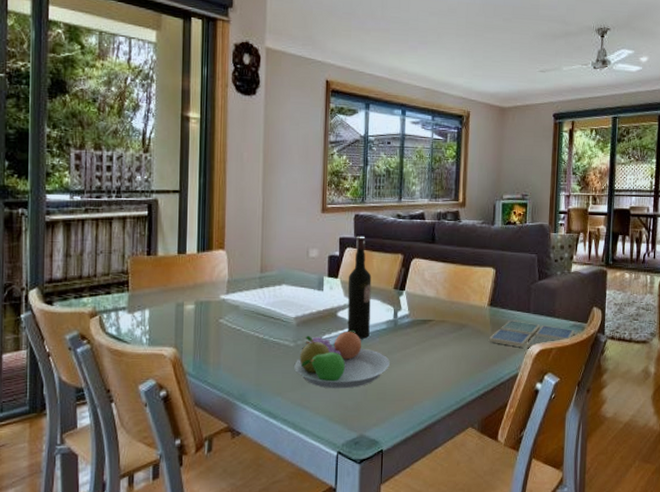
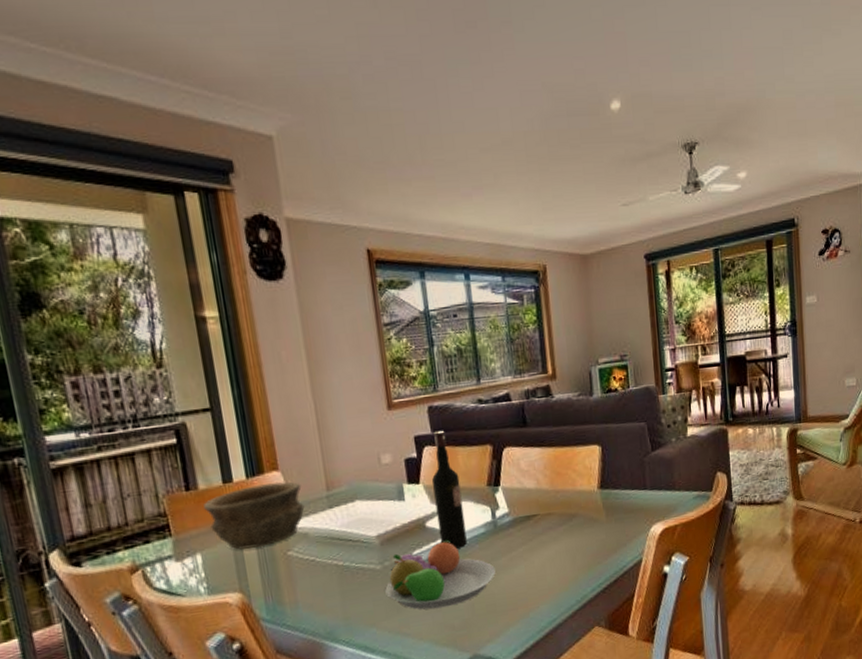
bowl: none [159,259,241,311] -> present [203,481,305,550]
drink coaster: present [489,321,574,349] -> none [604,500,699,530]

